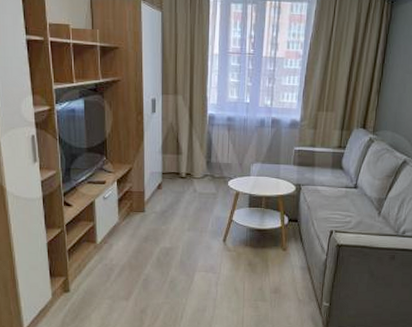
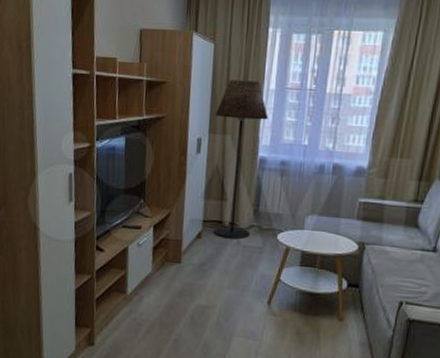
floor lamp: none [167,45,214,188] -> present [214,80,269,240]

